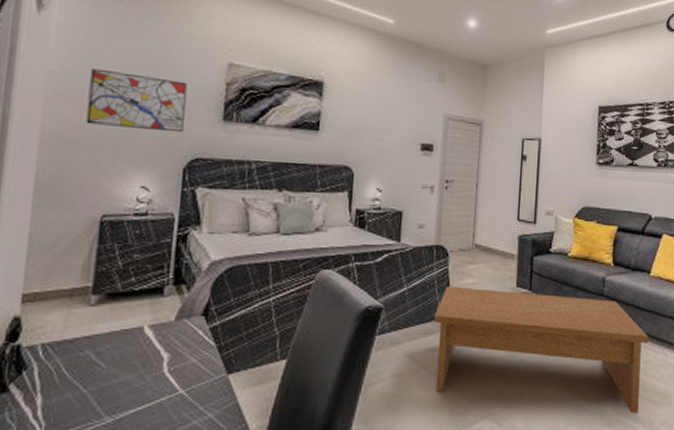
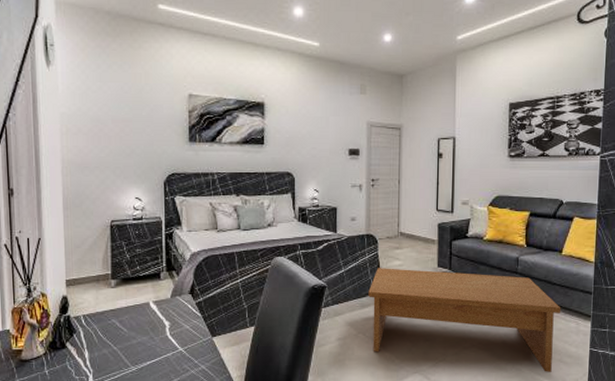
wall art: present [86,68,188,133] -> none [90,108,161,154]

